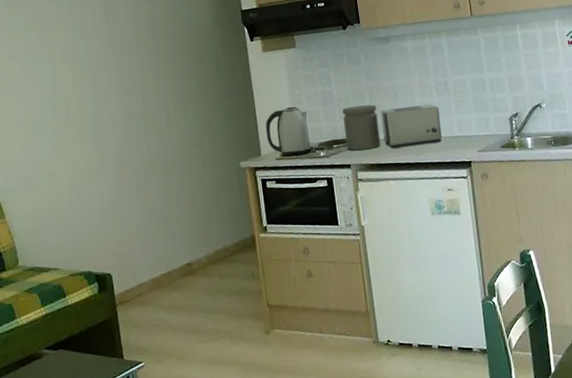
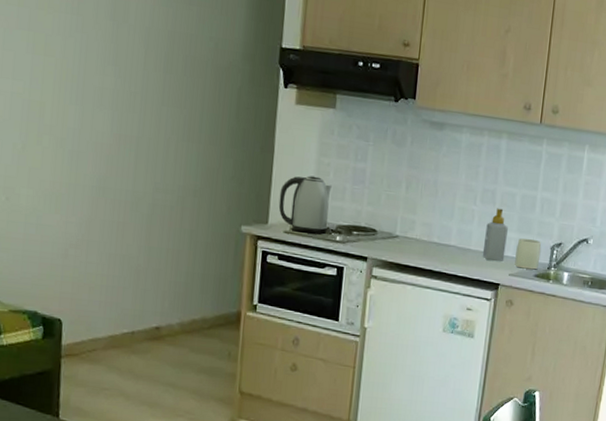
jar: present [342,104,381,151] -> none [368,192,411,246]
toaster: present [380,103,442,149] -> none [410,204,480,257]
soap bottle: none [446,96,470,144] -> present [482,208,508,262]
mug: none [477,115,502,144] -> present [514,238,542,270]

